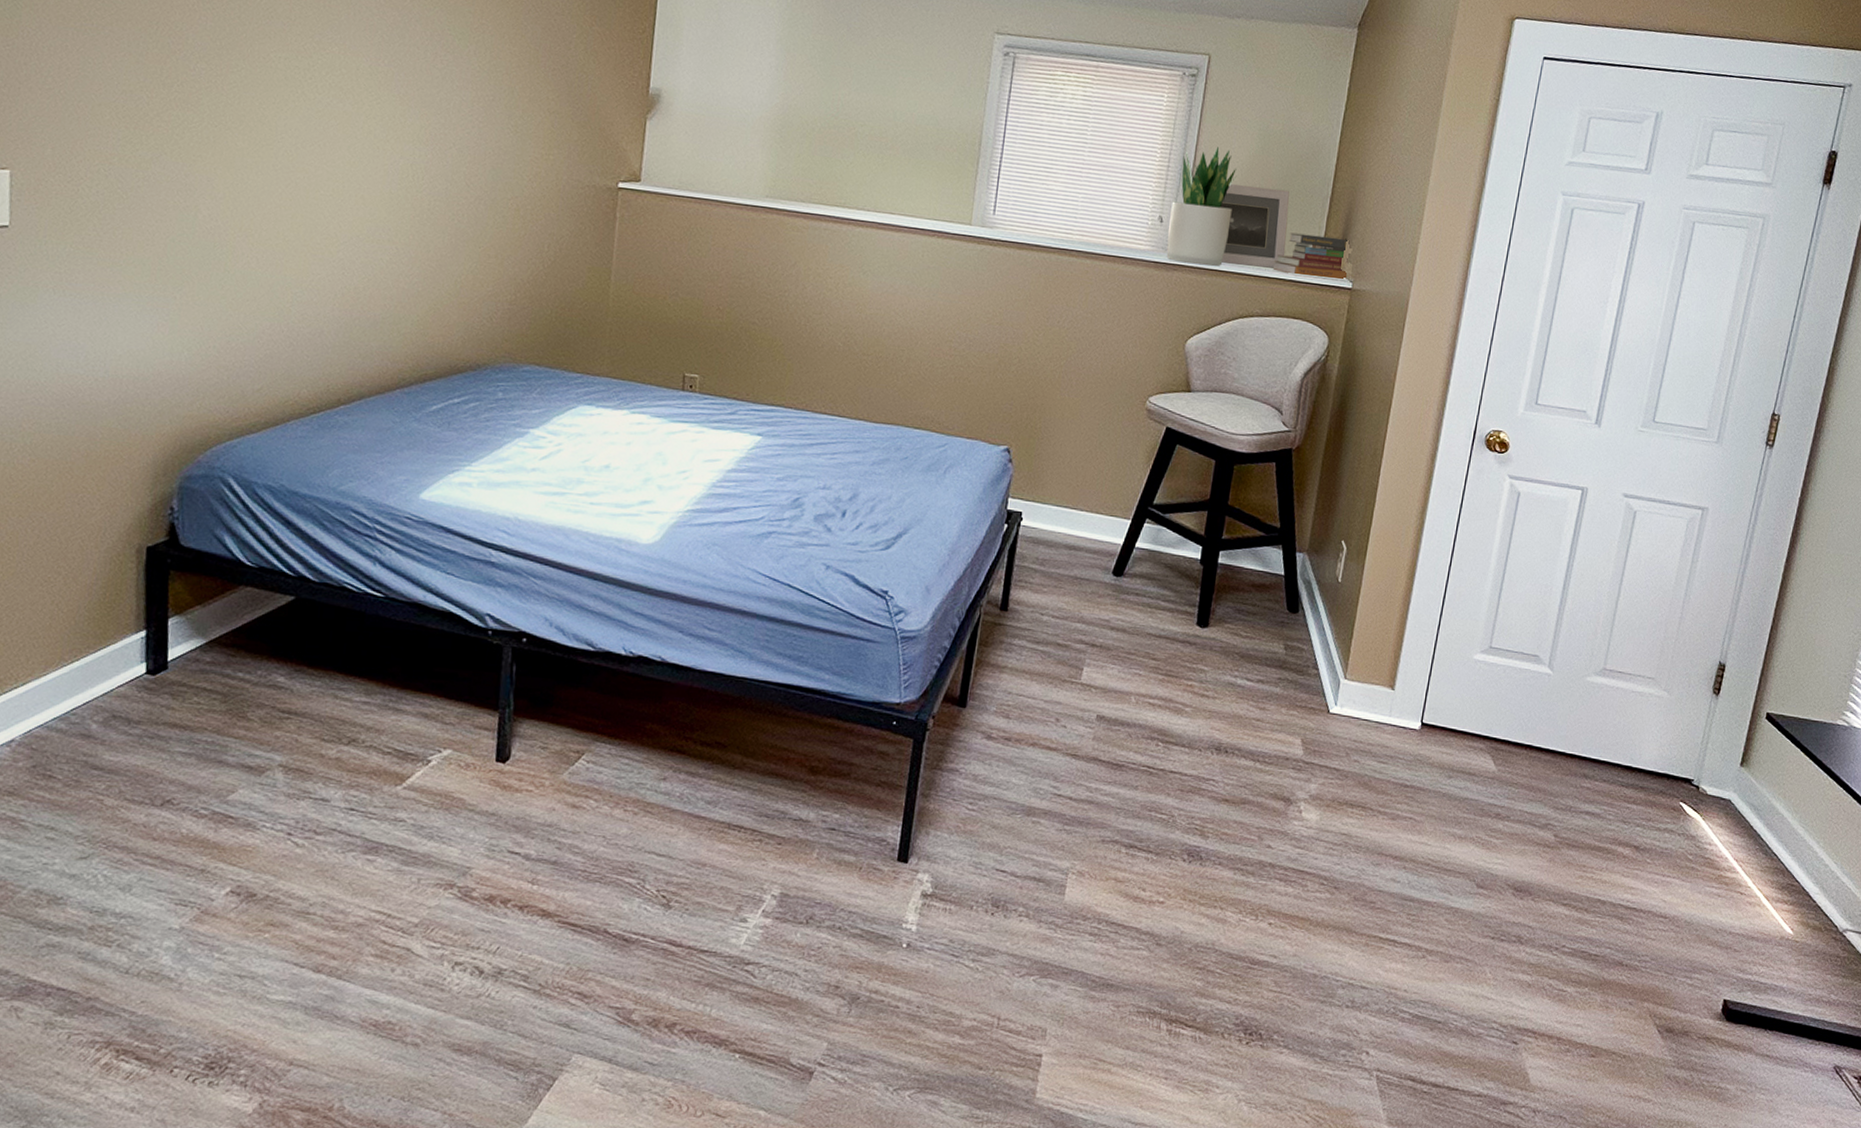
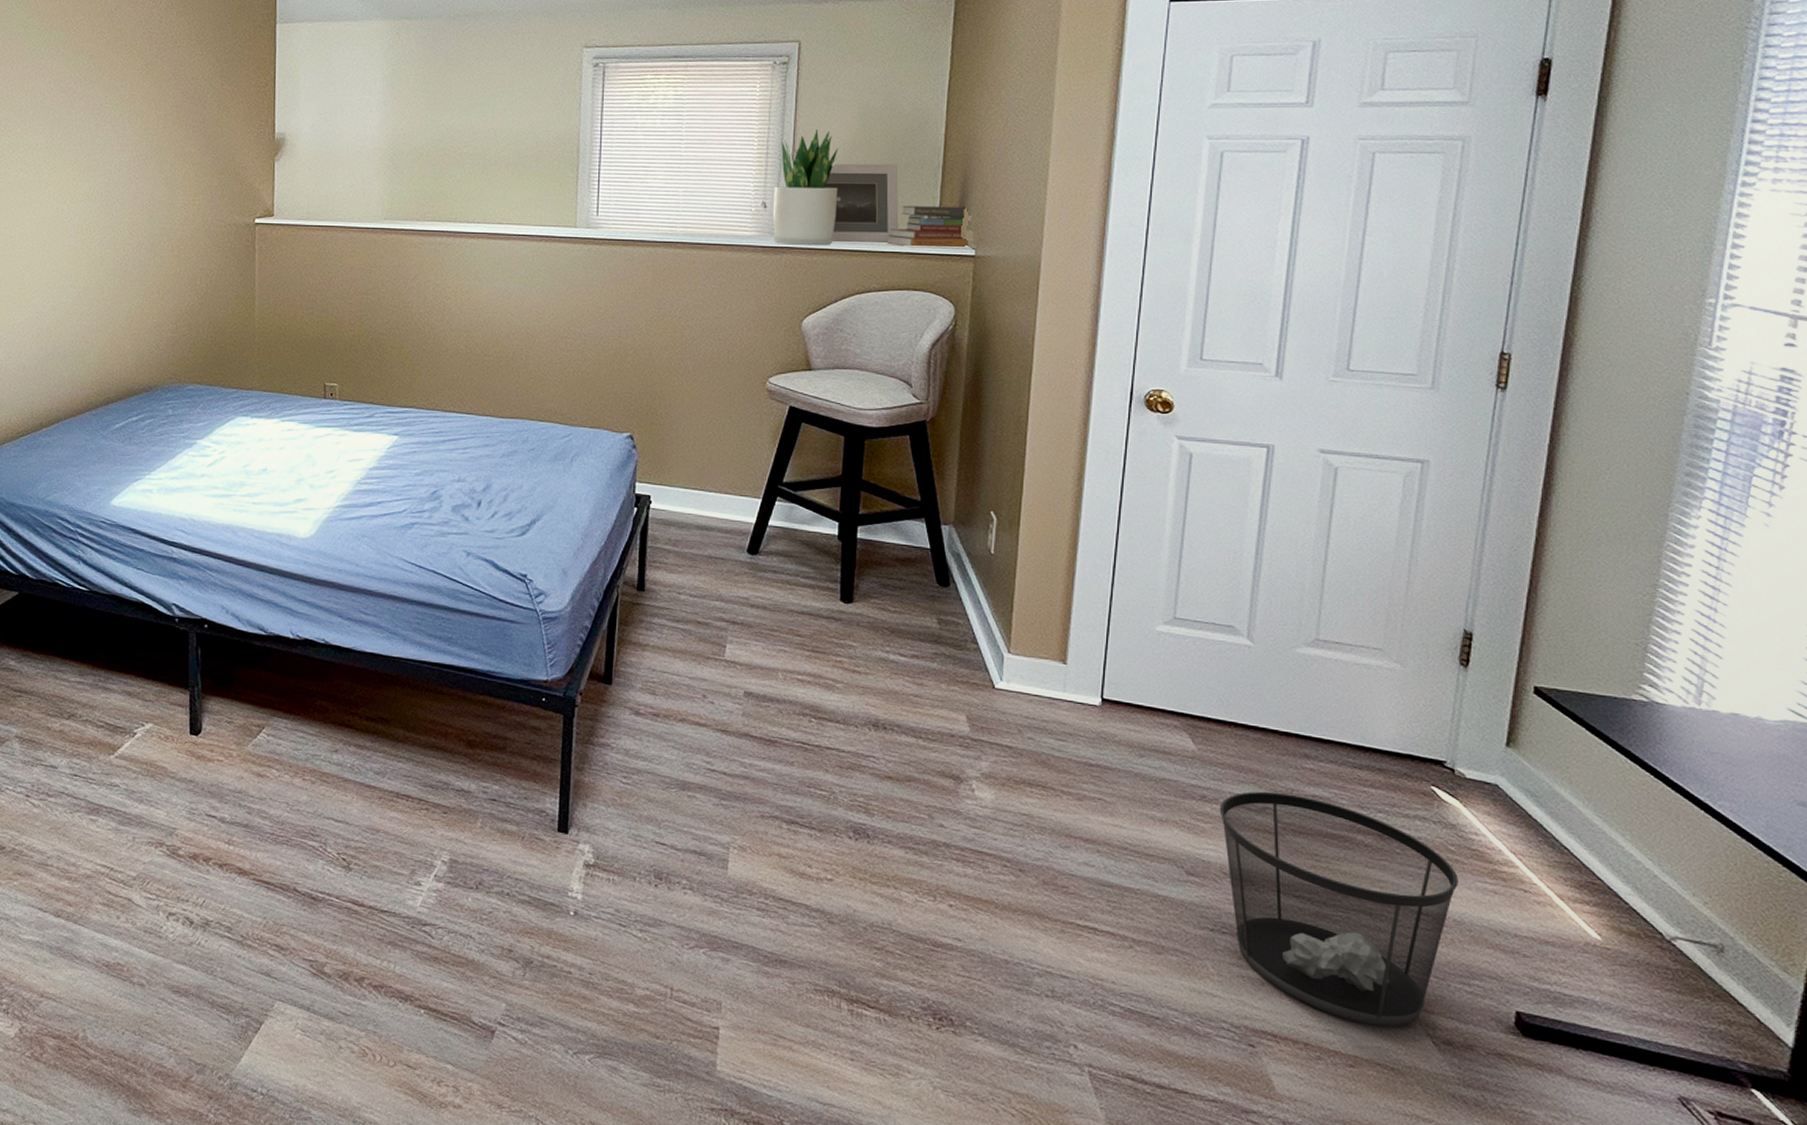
waste bin: none [1509,808,1693,1019] -> present [1219,791,1458,1027]

